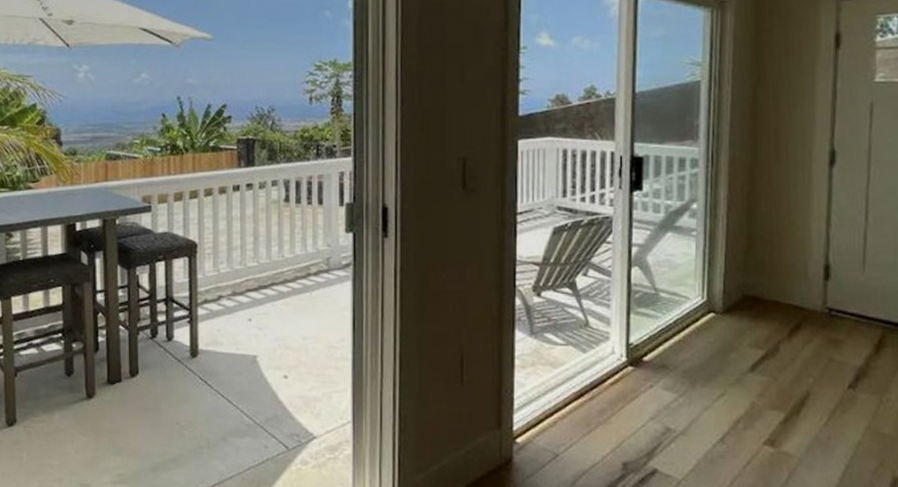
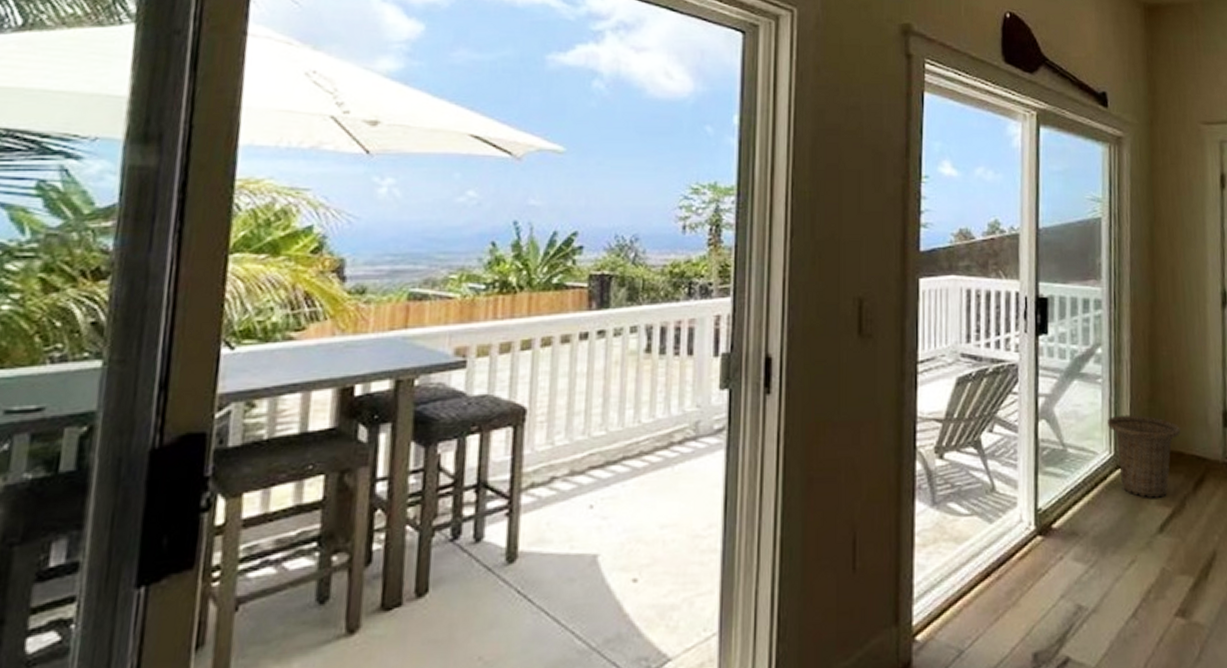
basket: none [701,265,777,341] -> present [1108,414,1180,498]

